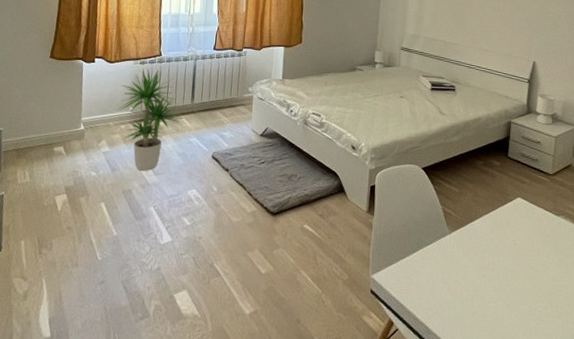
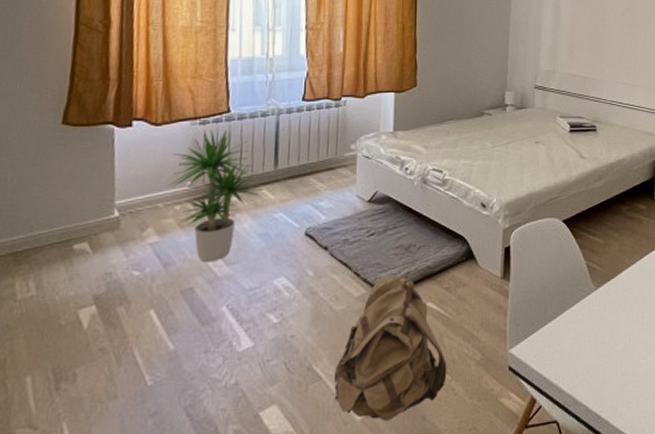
backpack: none [229,197,319,319] -> present [333,273,447,421]

